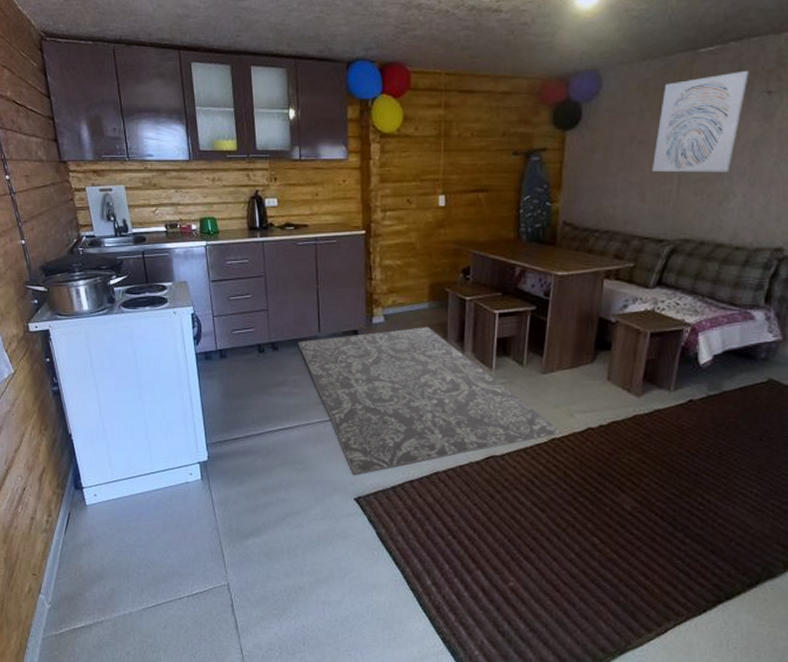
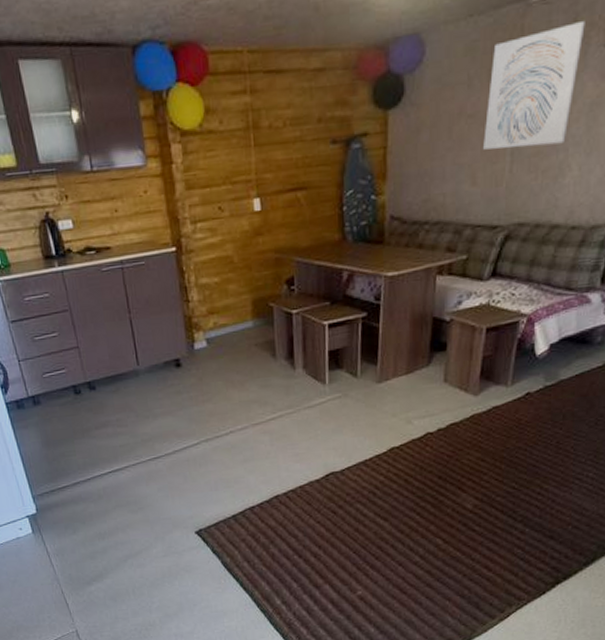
rug: present [297,327,563,475] -> none [115,347,402,509]

